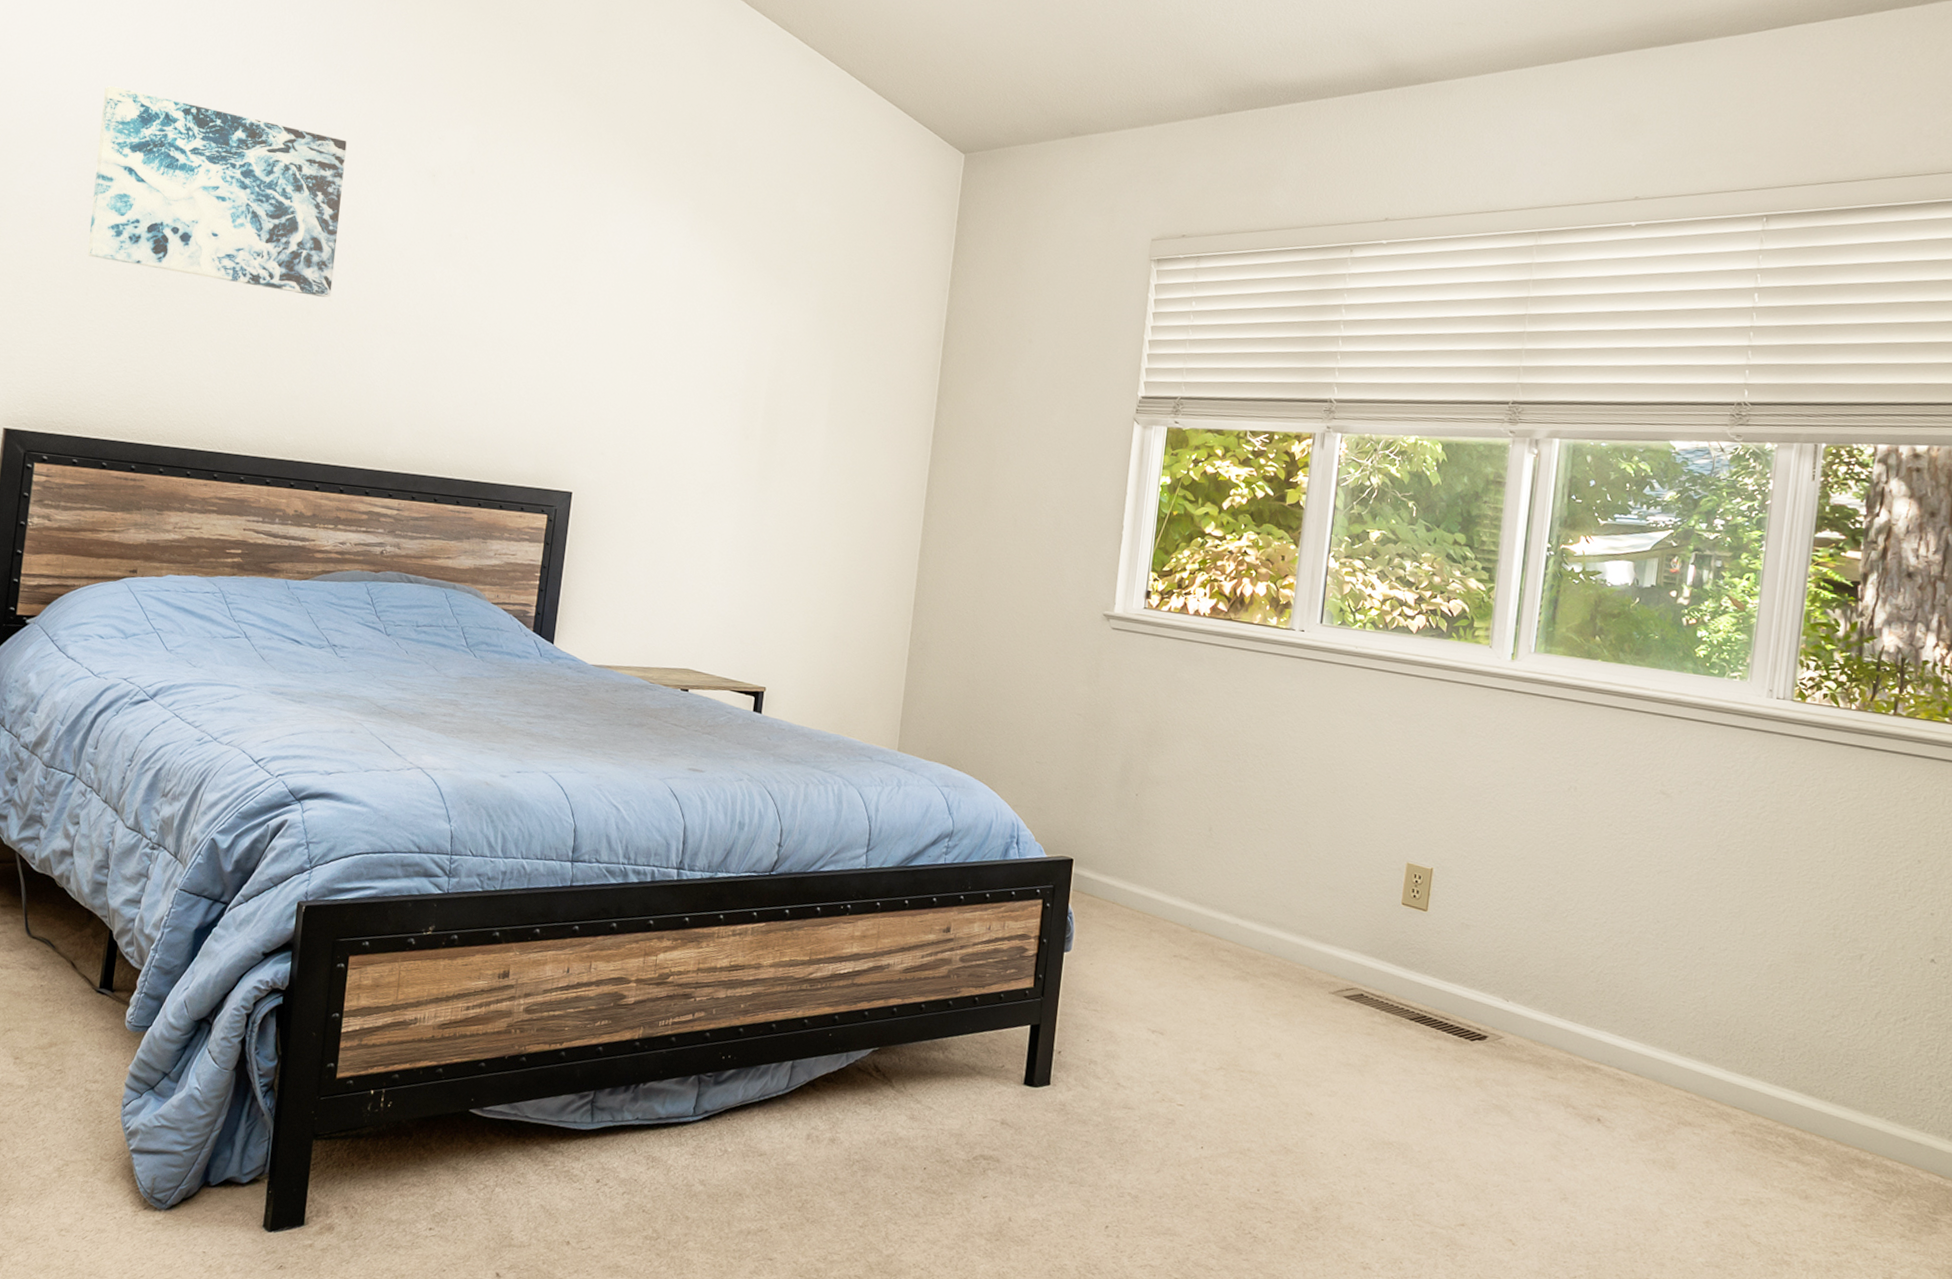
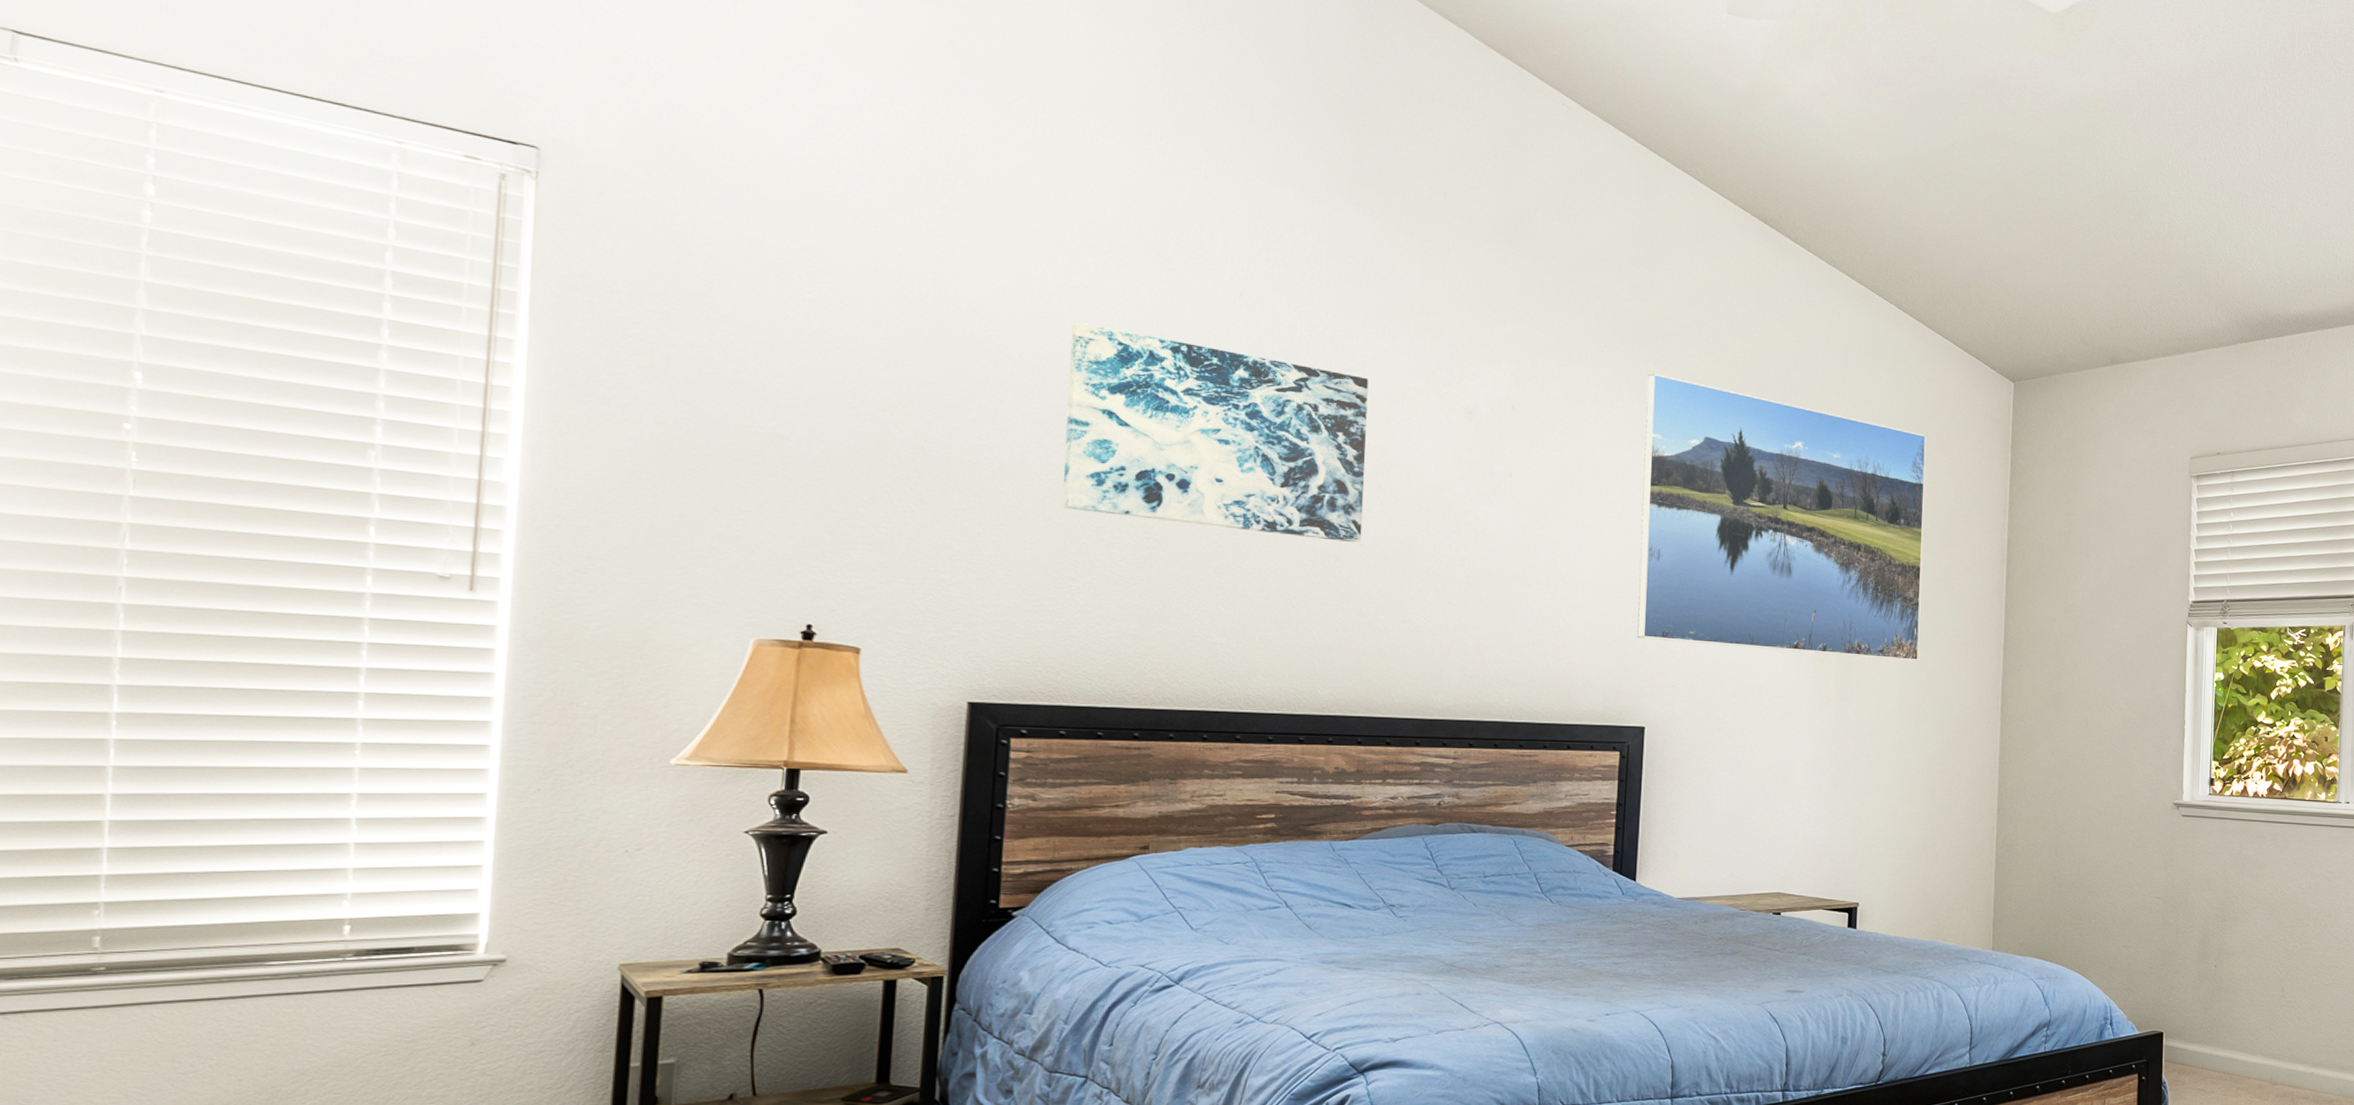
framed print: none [571,139,870,444] -> present [1637,373,1927,661]

